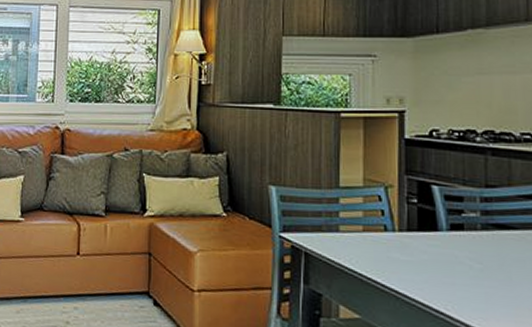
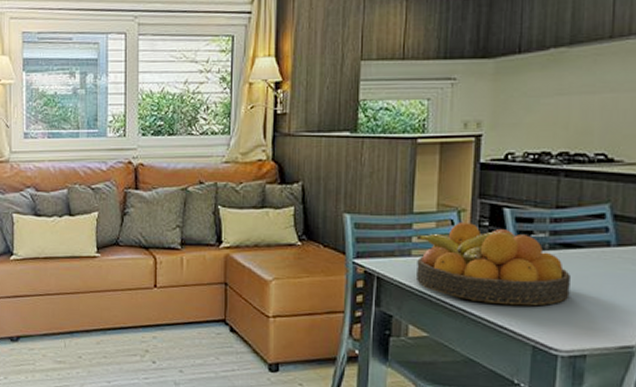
fruit bowl: none [343,198,507,290] -> present [416,221,570,306]

